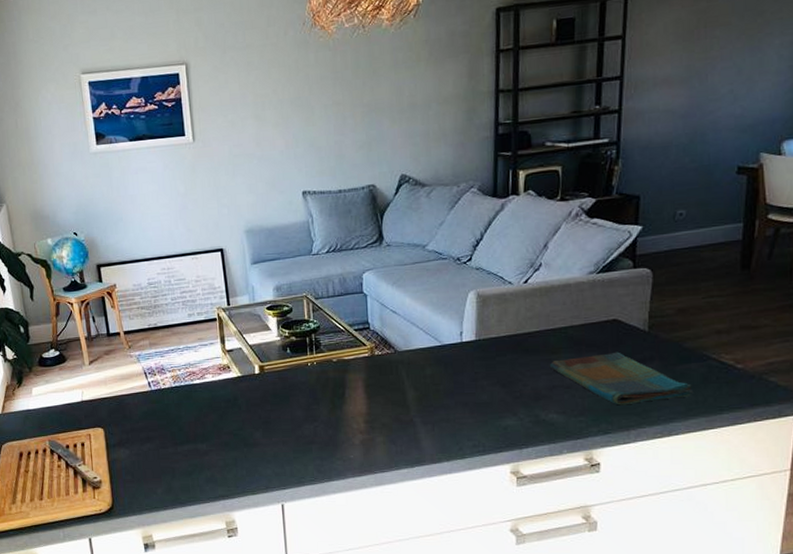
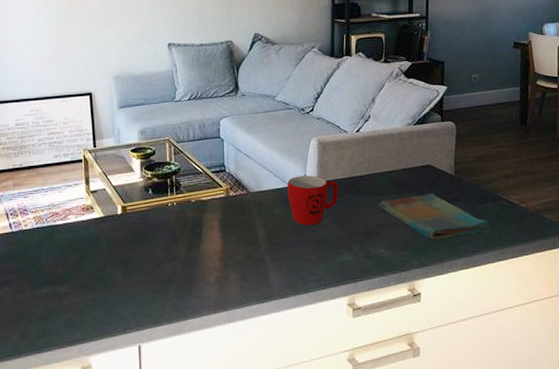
mug: none [440,332,501,388] -> present [287,175,338,226]

